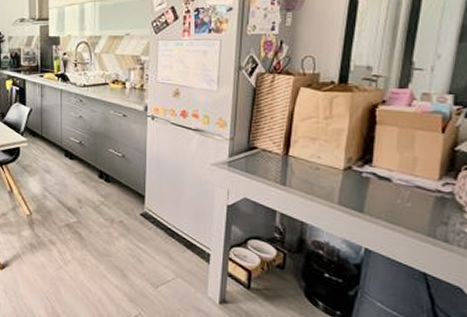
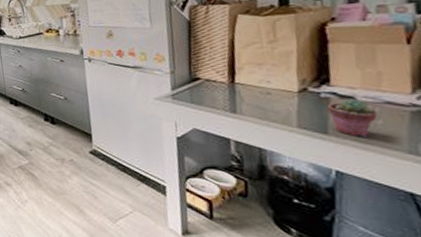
potted succulent: none [366,180,407,218] -> present [327,99,378,137]

